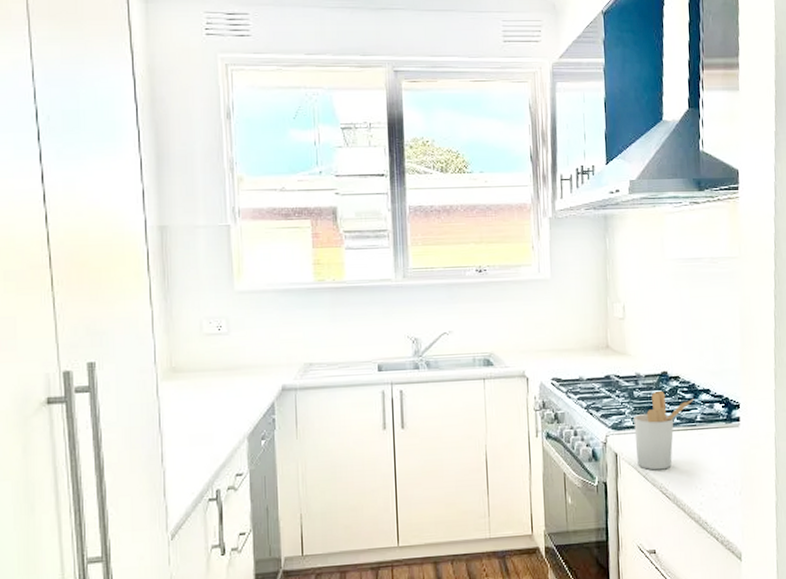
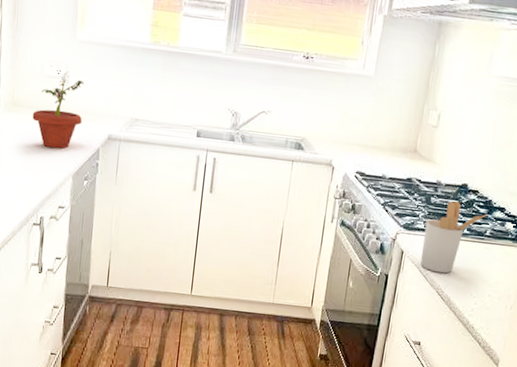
potted plant: none [195,326,251,410] -> present [32,71,85,149]

